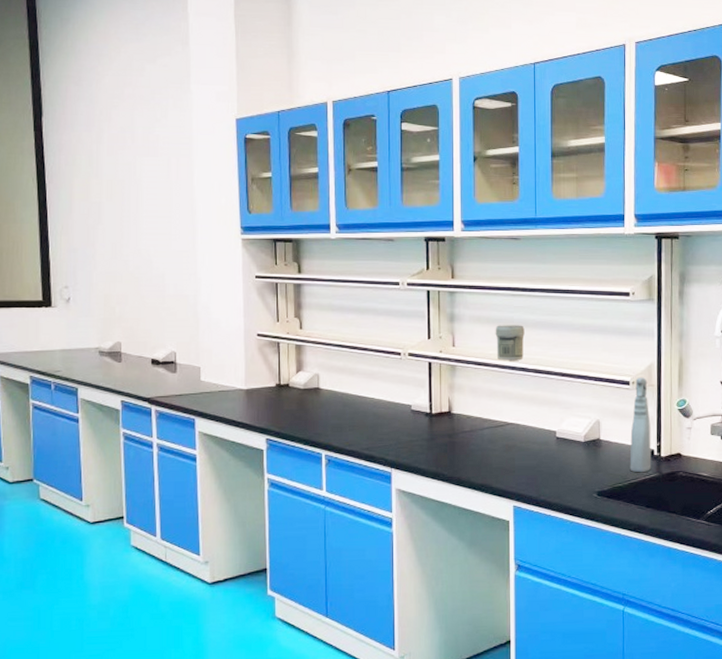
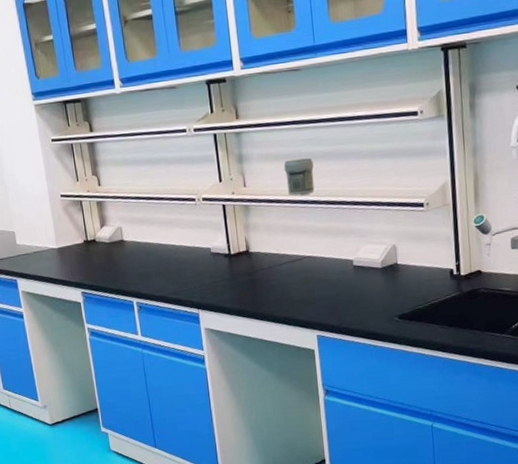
spray bottle: present [630,377,652,473] -> none [428,197,452,293]

